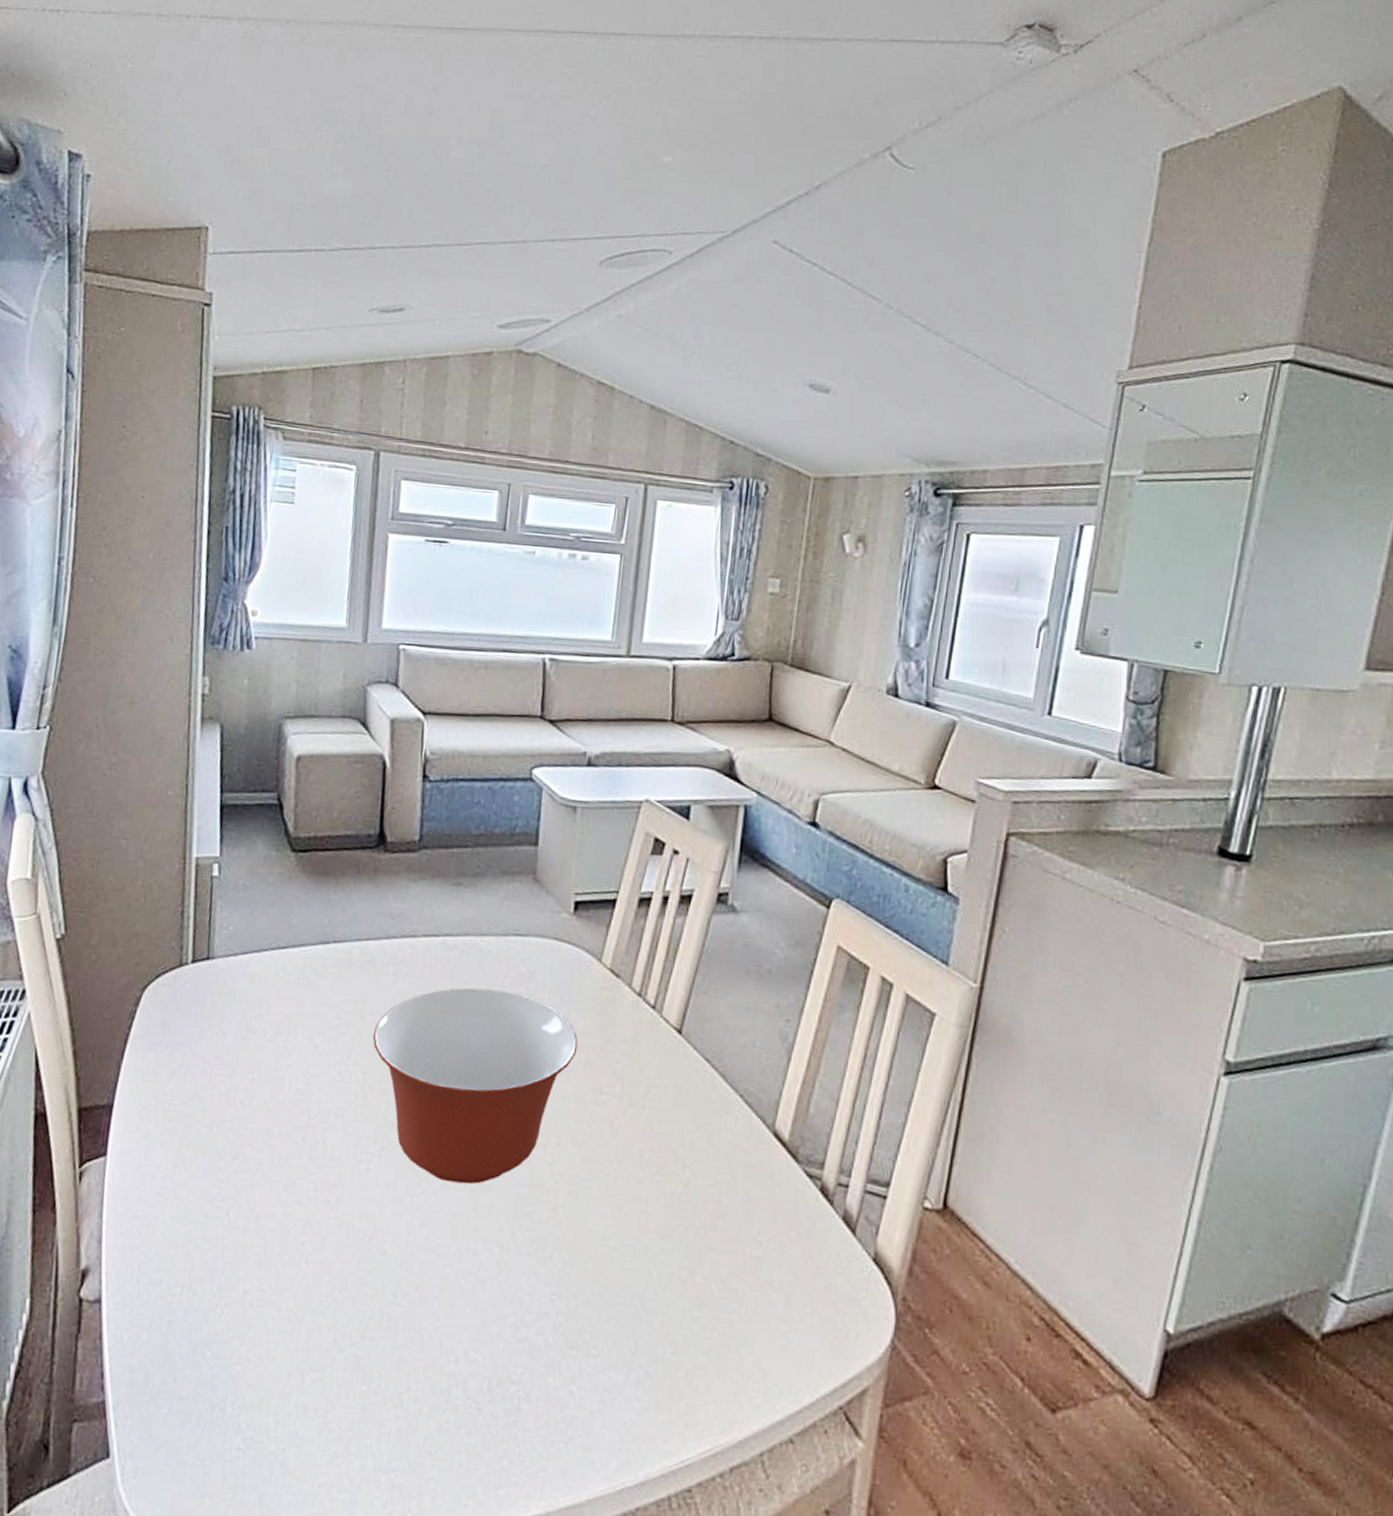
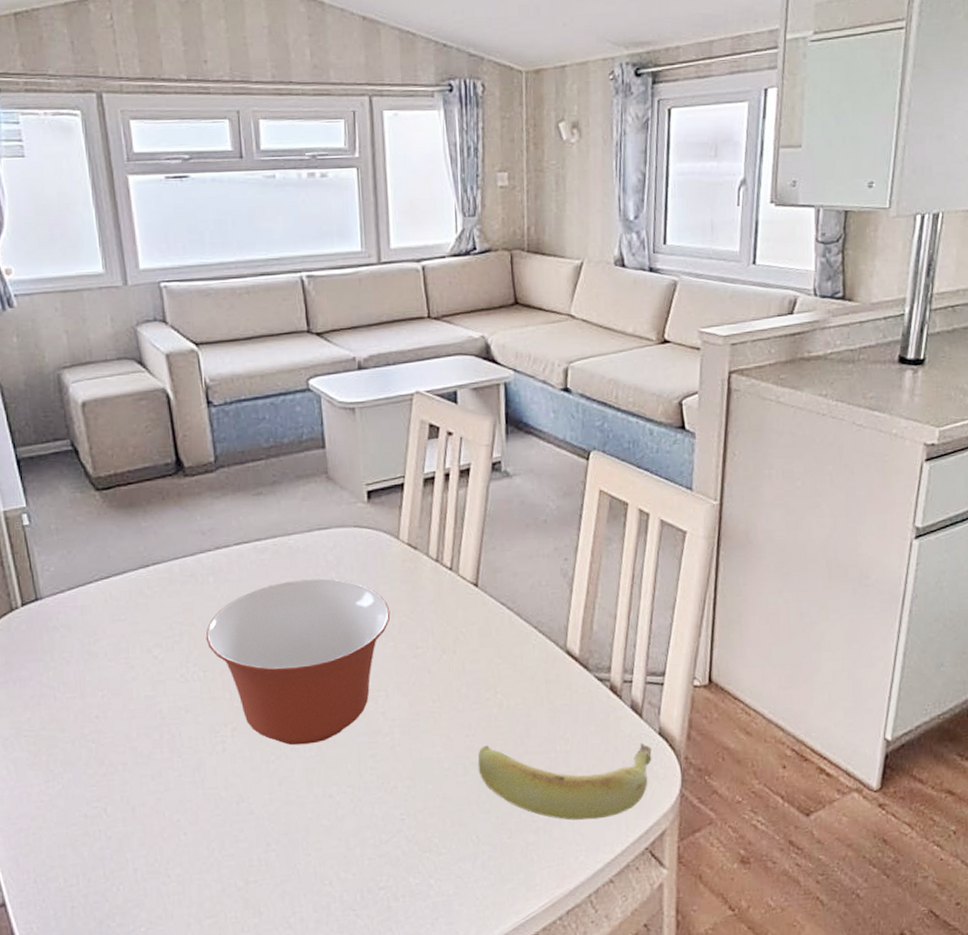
banana: none [649,1229,862,1355] -> present [477,742,652,821]

